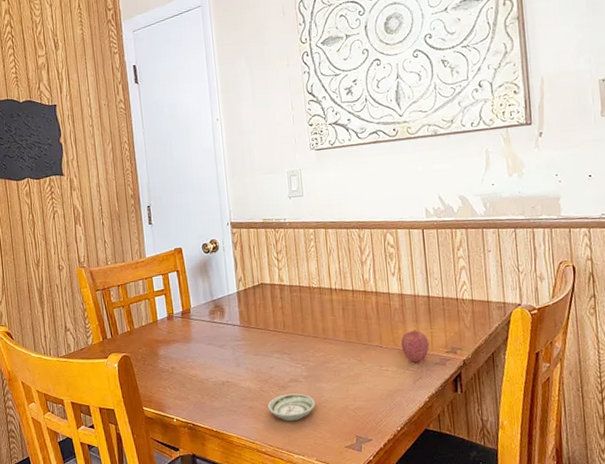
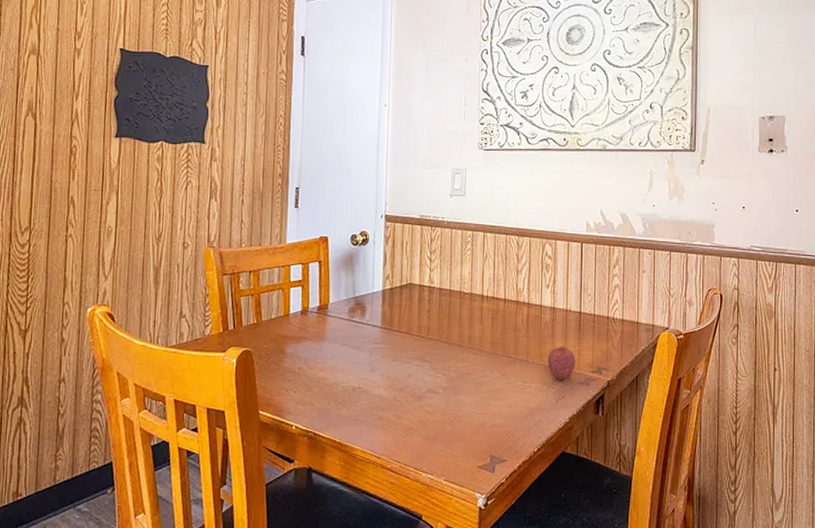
saucer: present [267,393,316,421] -> none [399,405,452,435]

